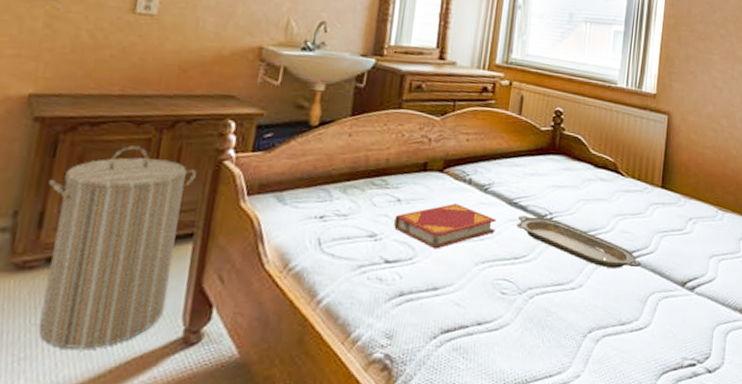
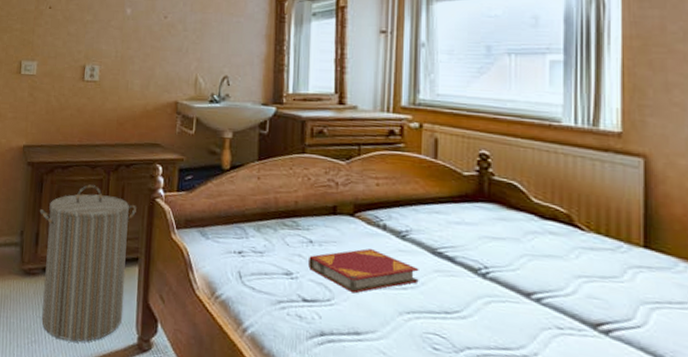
serving tray: present [516,215,641,268] -> none [444,267,623,343]

